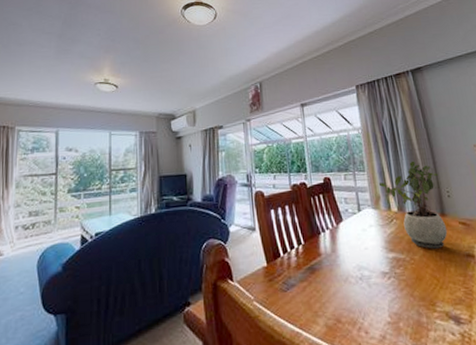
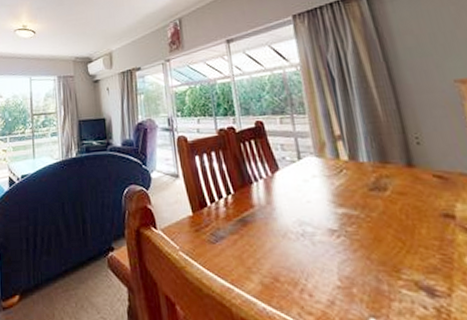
potted plant: present [378,161,448,249] -> none [323,101,417,206]

